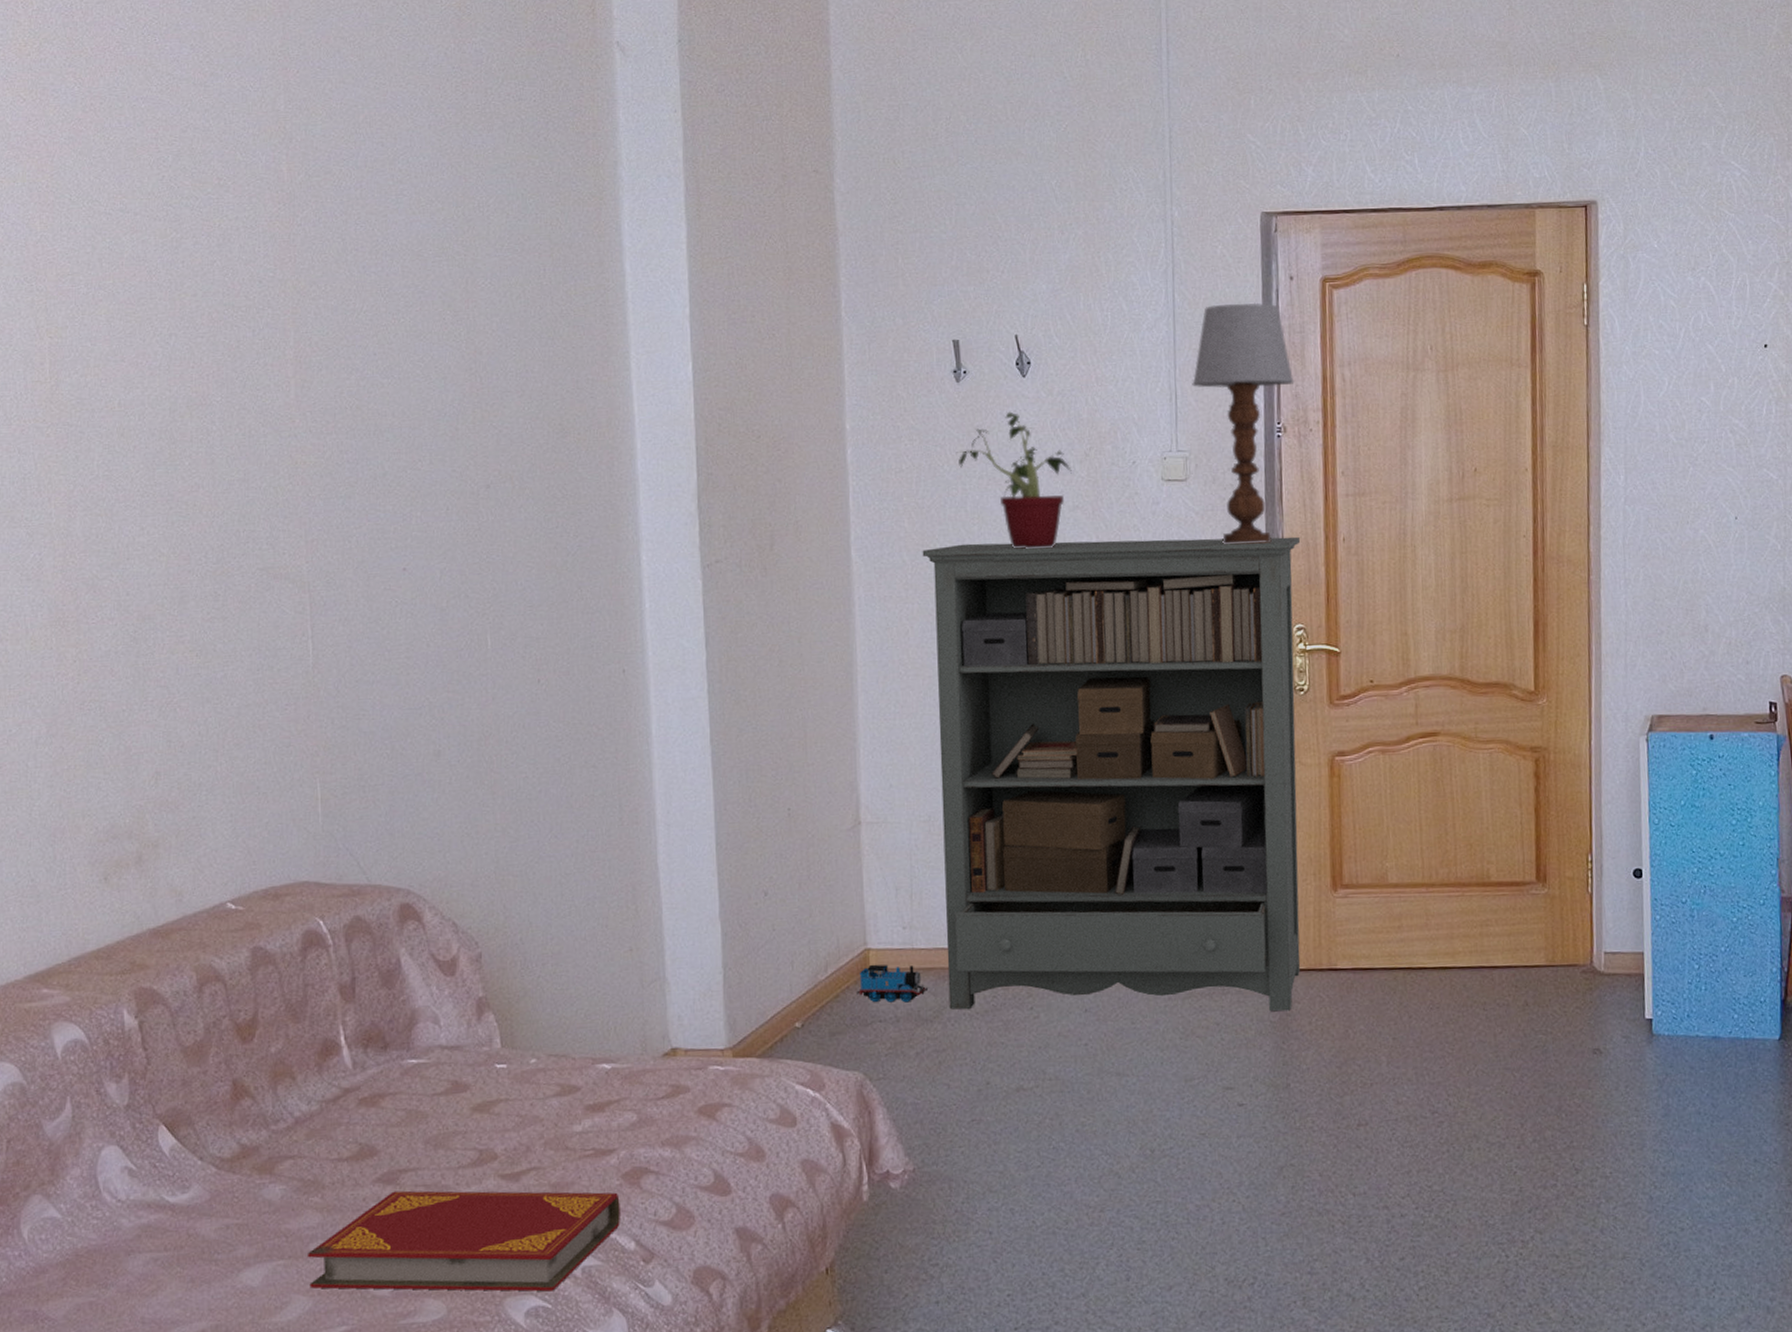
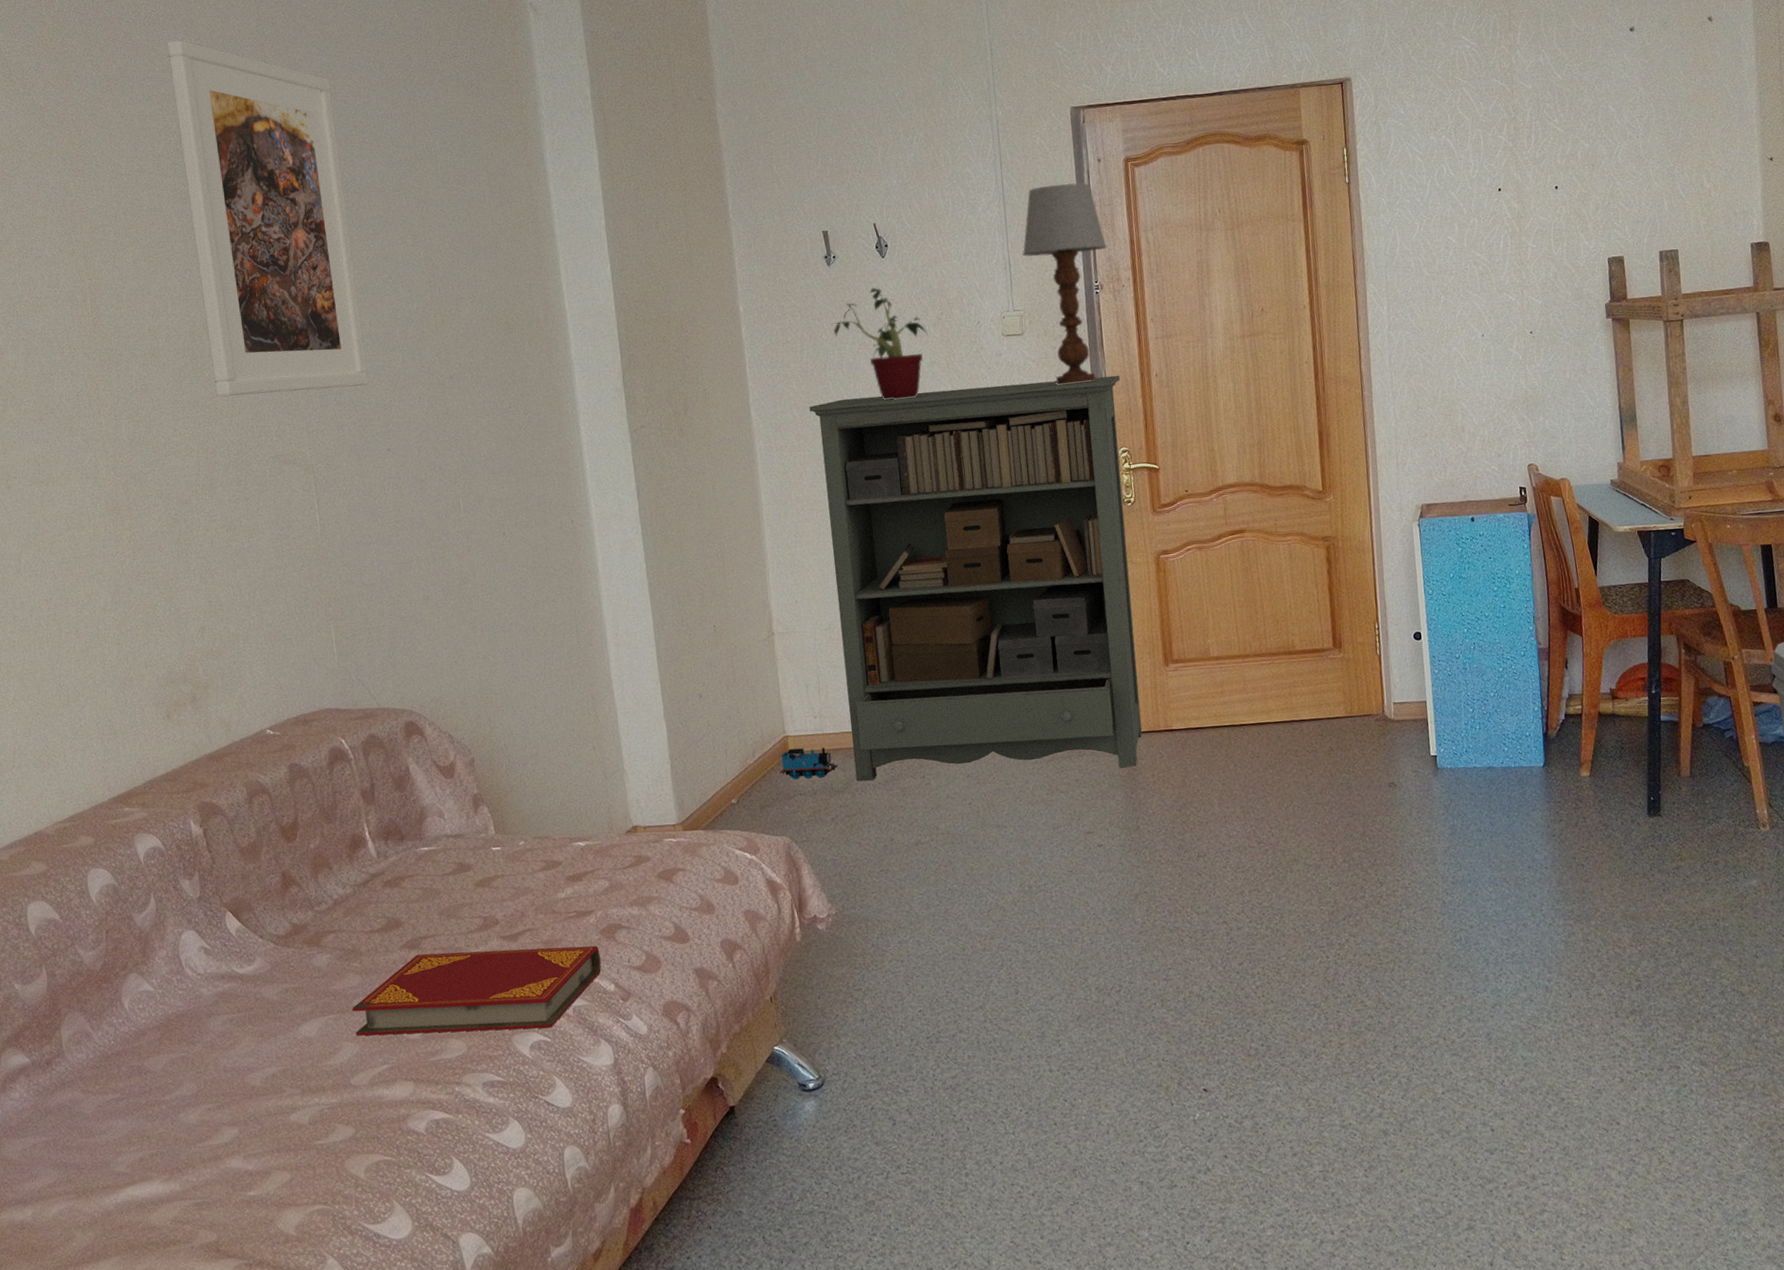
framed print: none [168,56,386,492] -> present [167,40,369,397]

